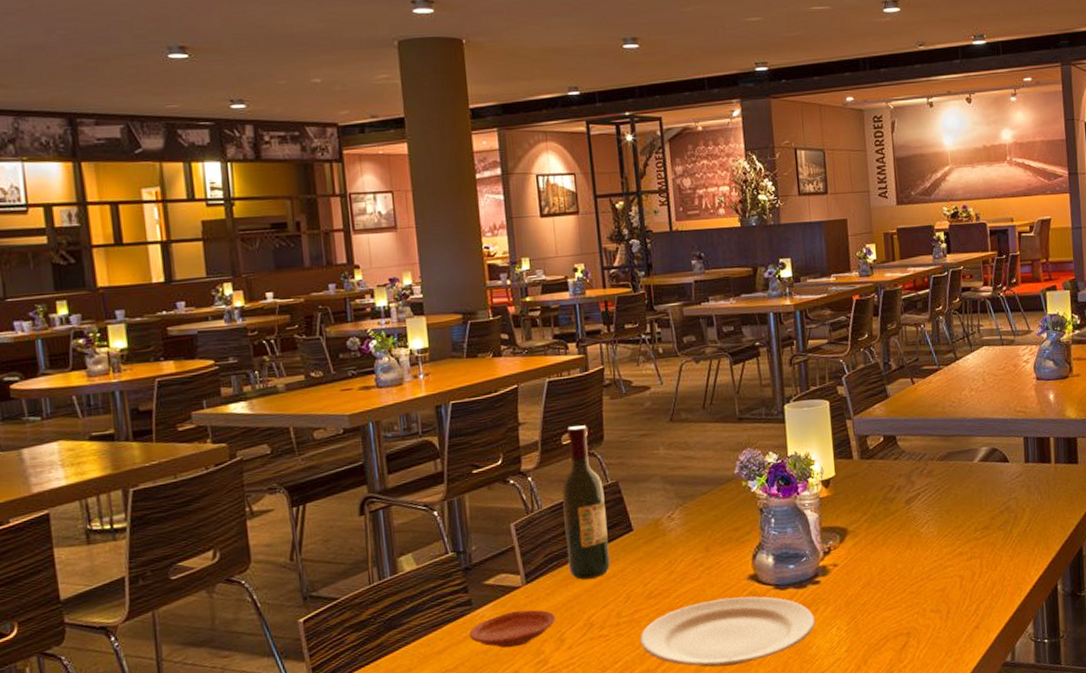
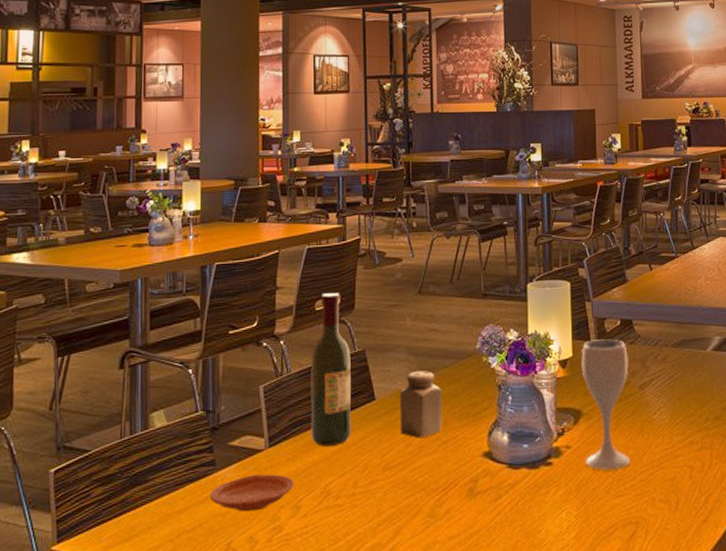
plate: present [640,596,816,668] -> none [374,473,546,546]
salt shaker: none [657,498,704,566] -> present [399,370,443,439]
cup: none [844,456,900,586] -> present [581,339,631,471]

